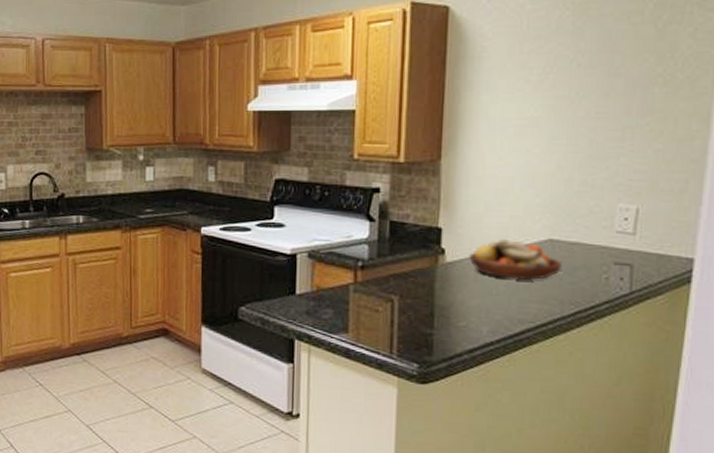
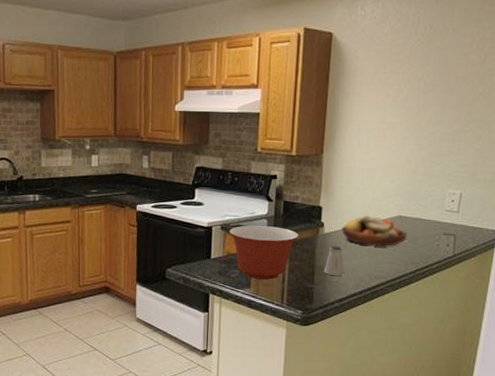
mixing bowl: none [319,252,412,323] -> present [229,225,299,280]
saltshaker: none [446,278,476,319] -> present [323,245,345,276]

